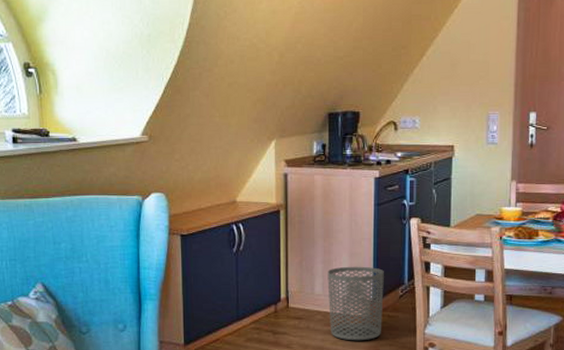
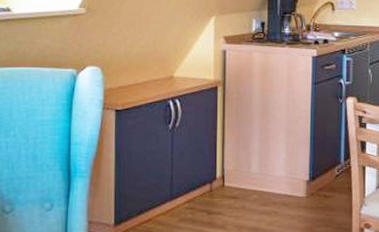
waste bin: present [327,266,384,341] -> none [264,144,321,222]

